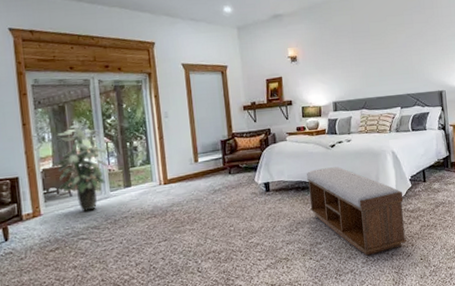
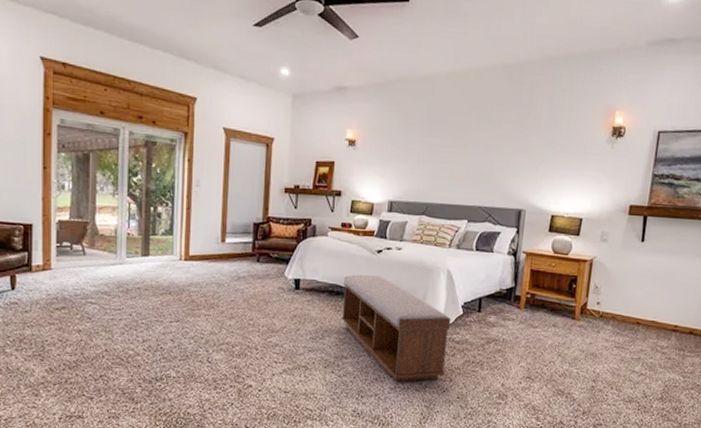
indoor plant: present [55,125,107,212] -> none [72,178,127,274]

